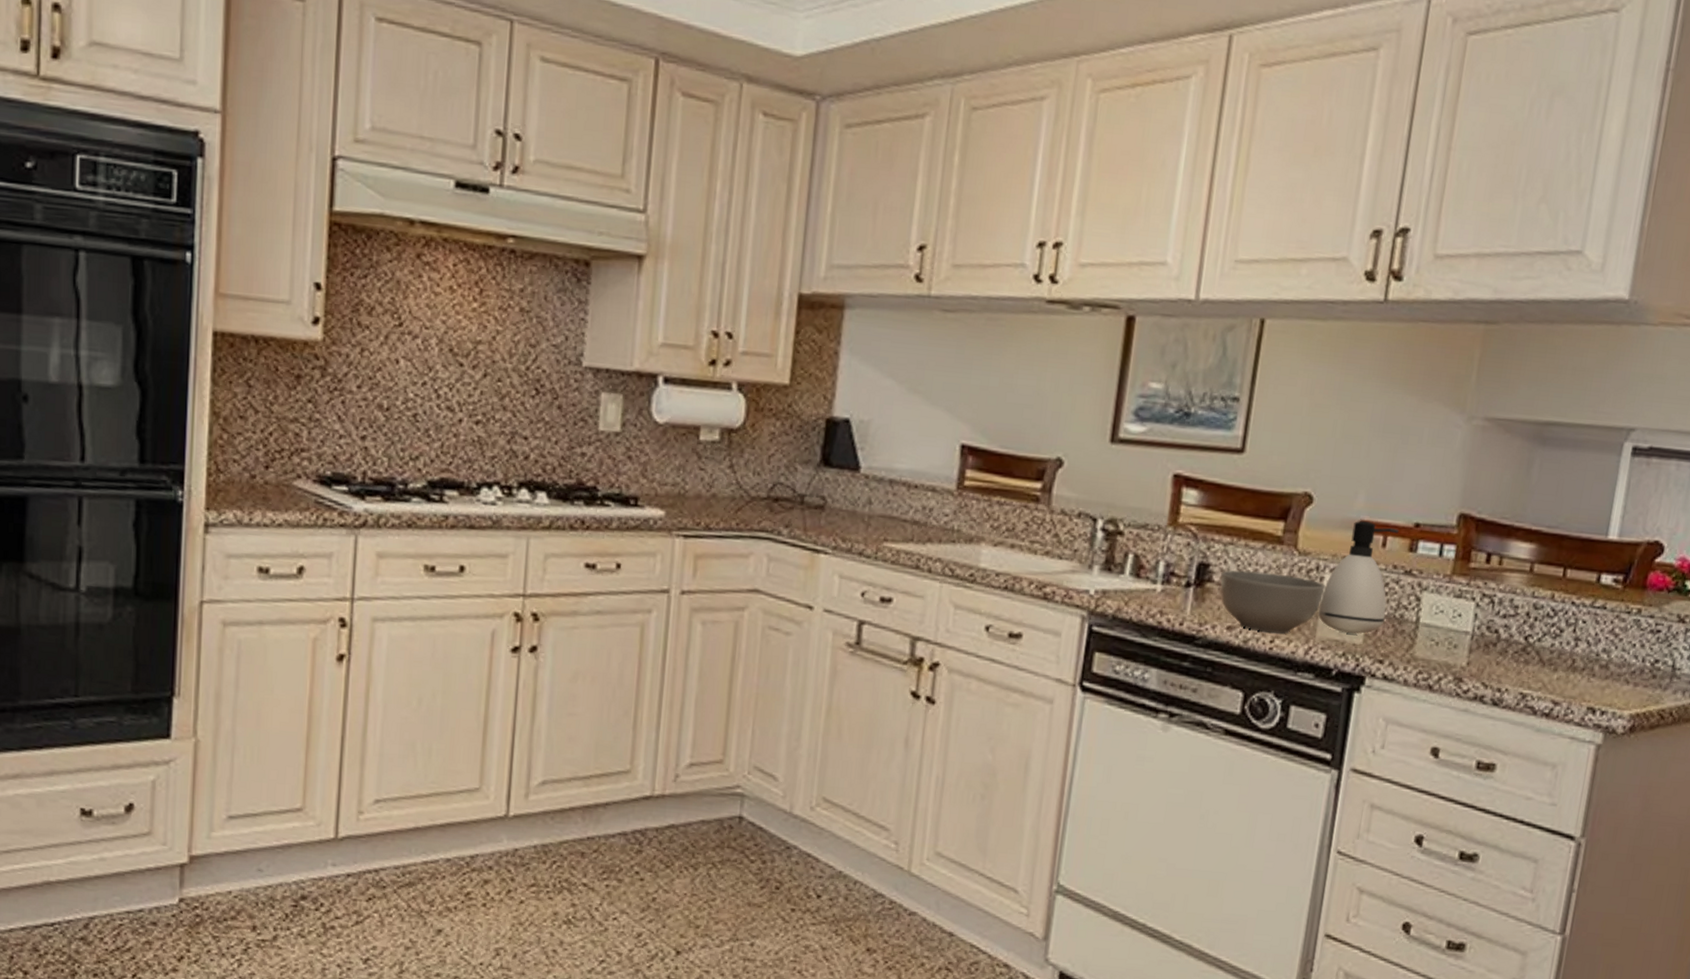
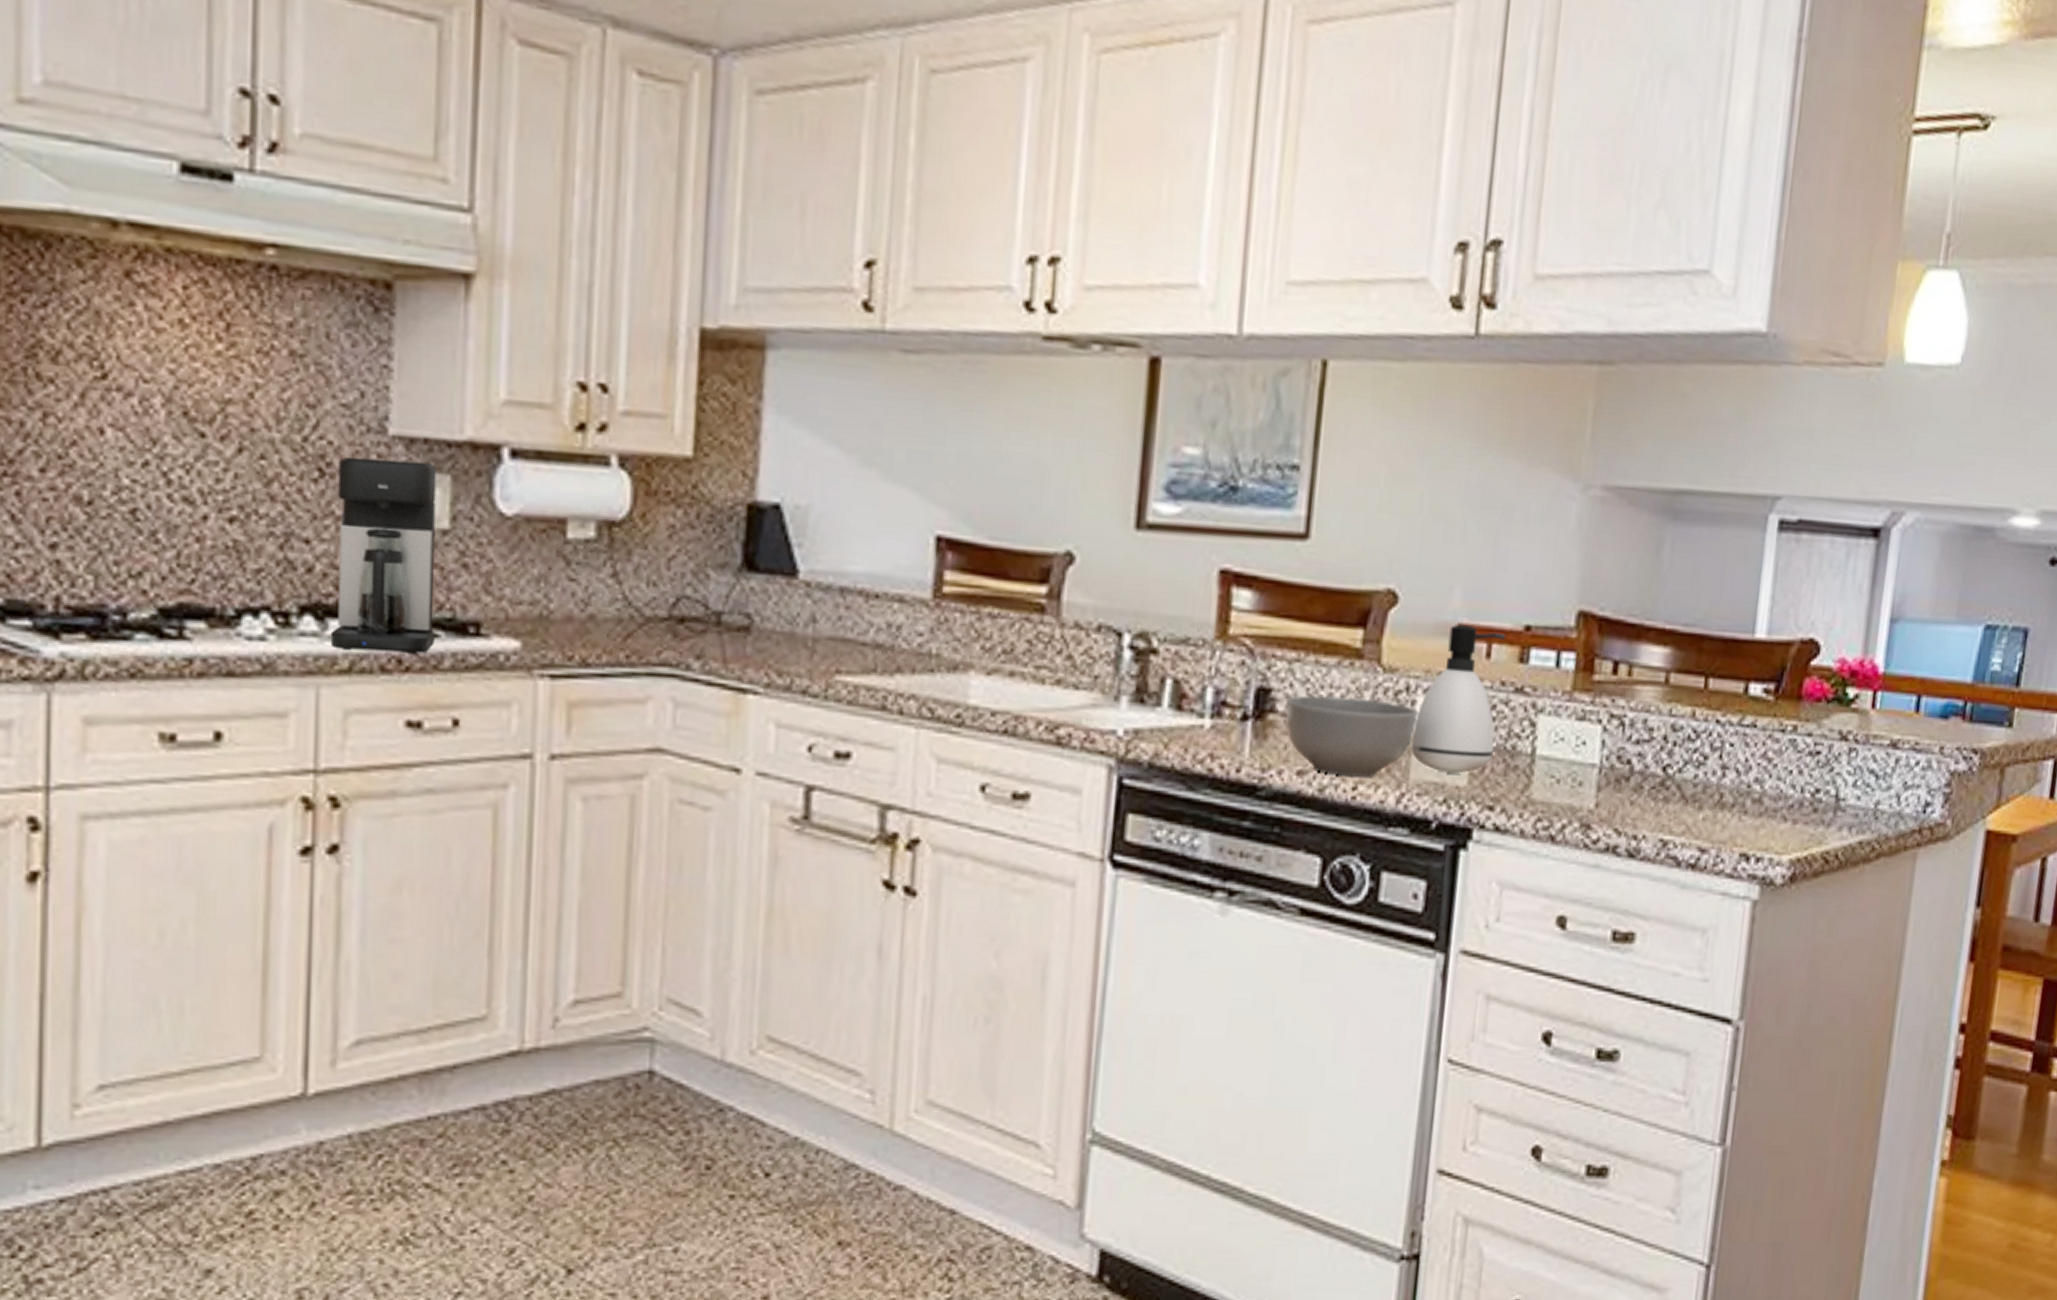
coffee maker: none [537,380,614,518] -> present [330,456,437,655]

